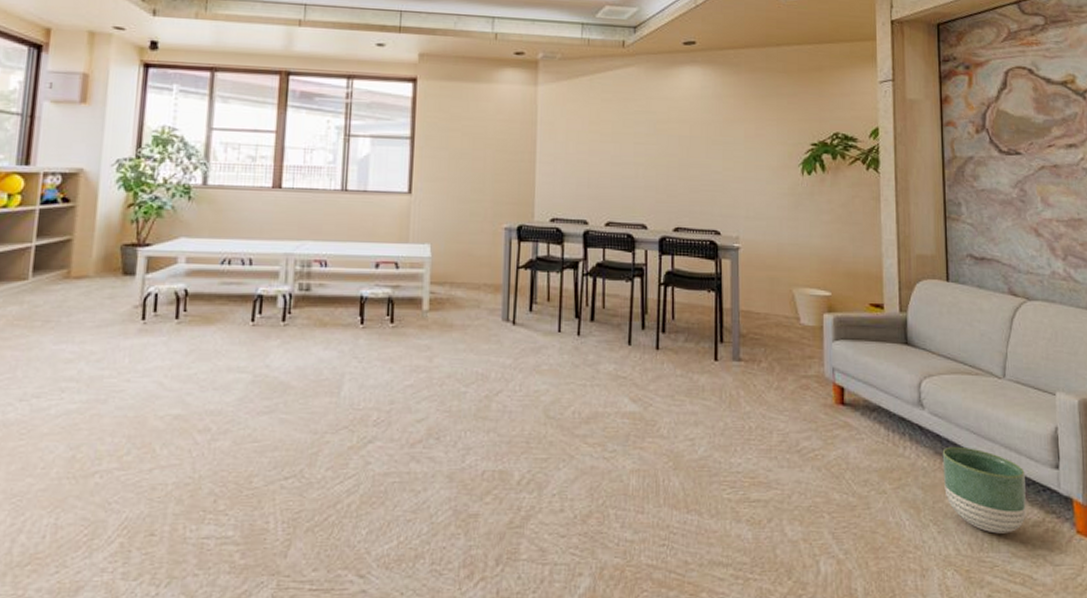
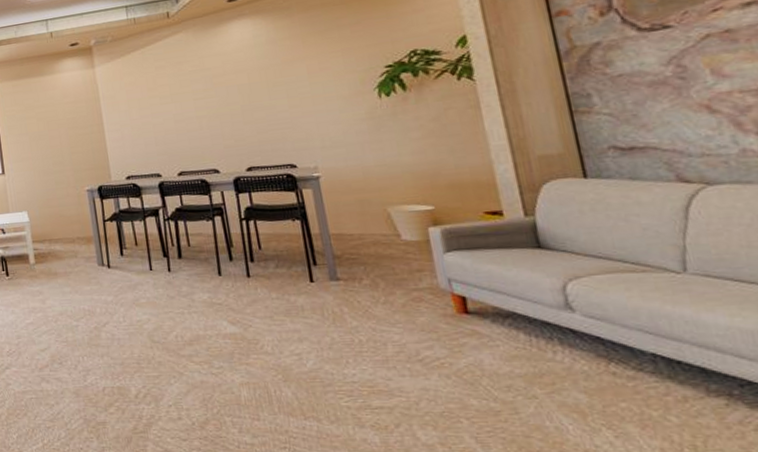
planter: present [942,446,1026,534] -> none [607,348,744,438]

